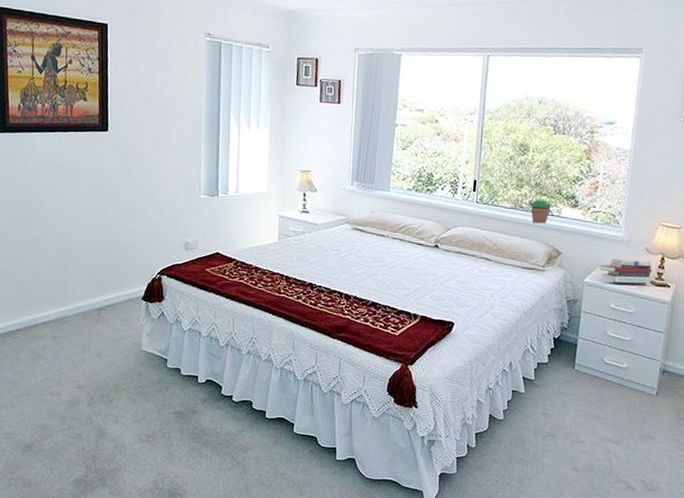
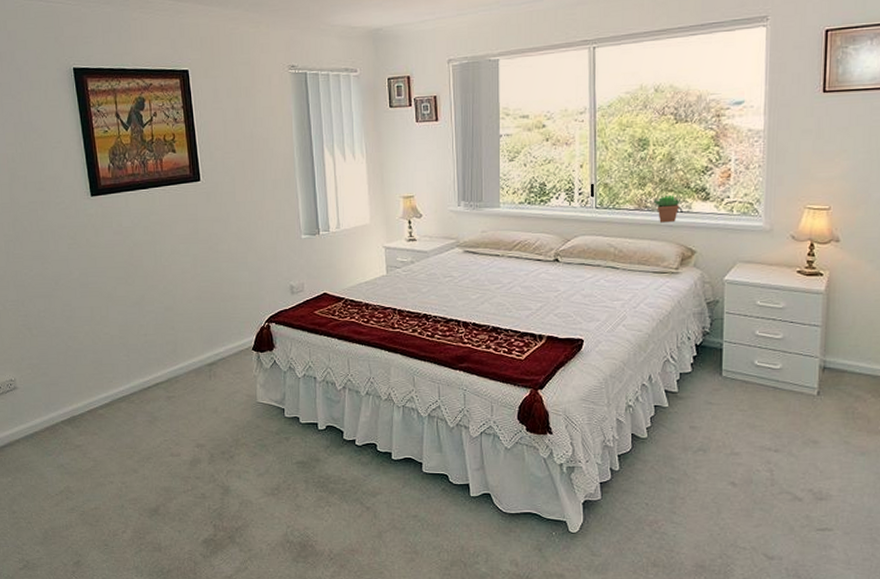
books: present [600,258,652,286] -> none [740,249,801,279]

